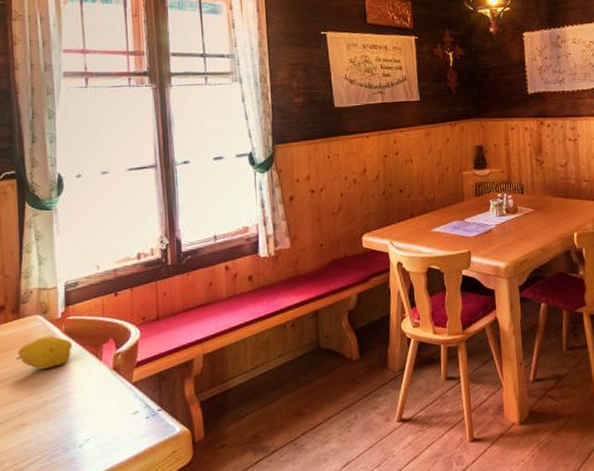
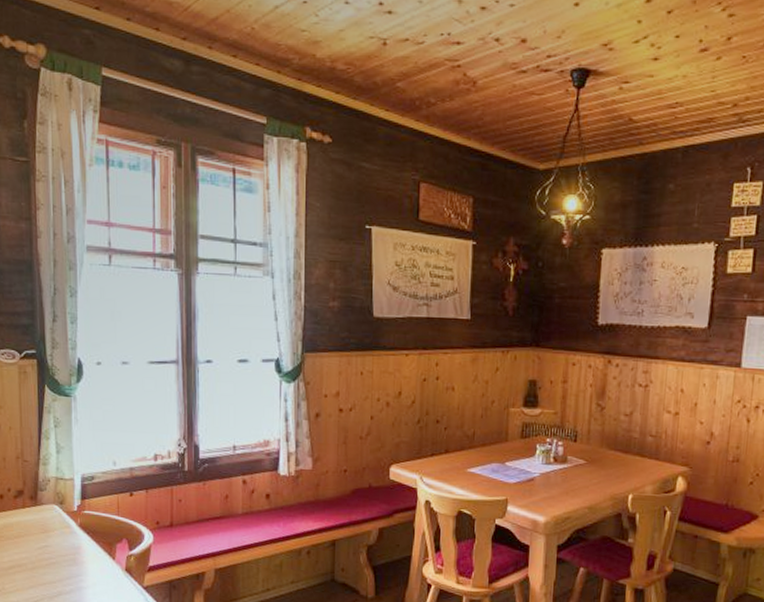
fruit: present [16,335,73,370] -> none [33,527,88,560]

